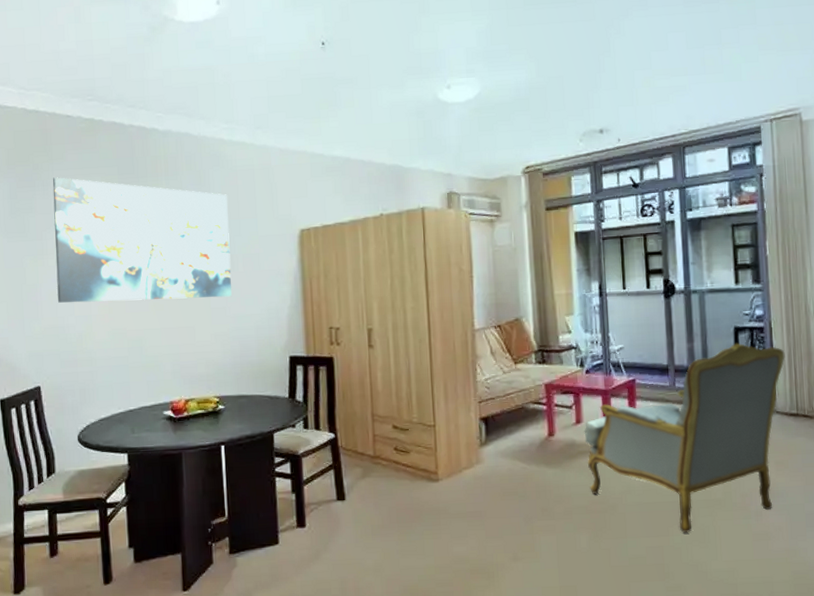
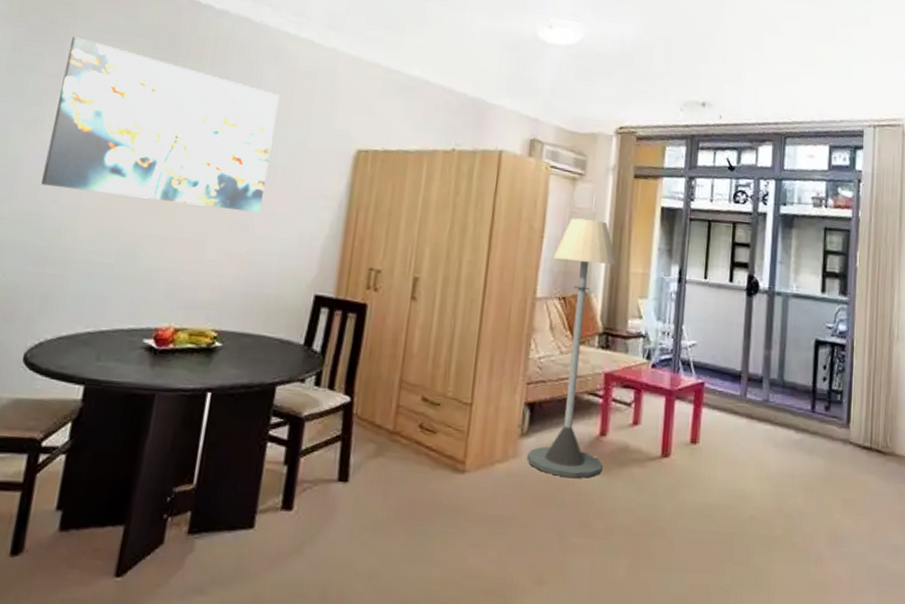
floor lamp: none [484,254,555,474] -> present [527,218,616,479]
armchair: present [584,343,785,533] -> none [637,357,865,572]

